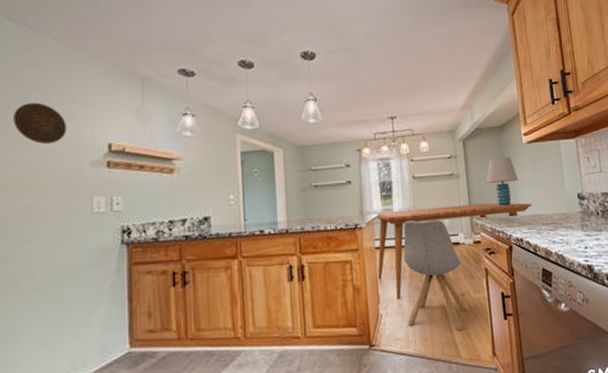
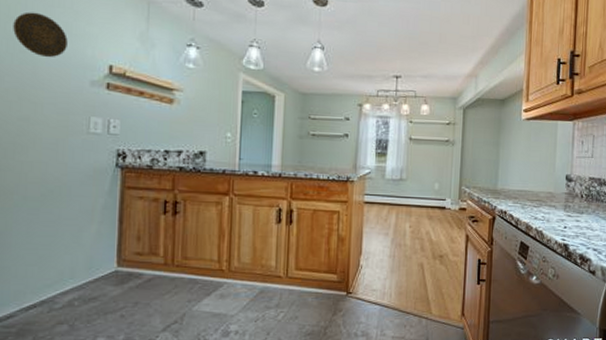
dining table: present [375,202,532,299] -> none [363,168,521,253]
chair: present [403,219,467,331] -> none [385,180,446,290]
lamp: present [486,157,518,207] -> none [480,130,512,179]

